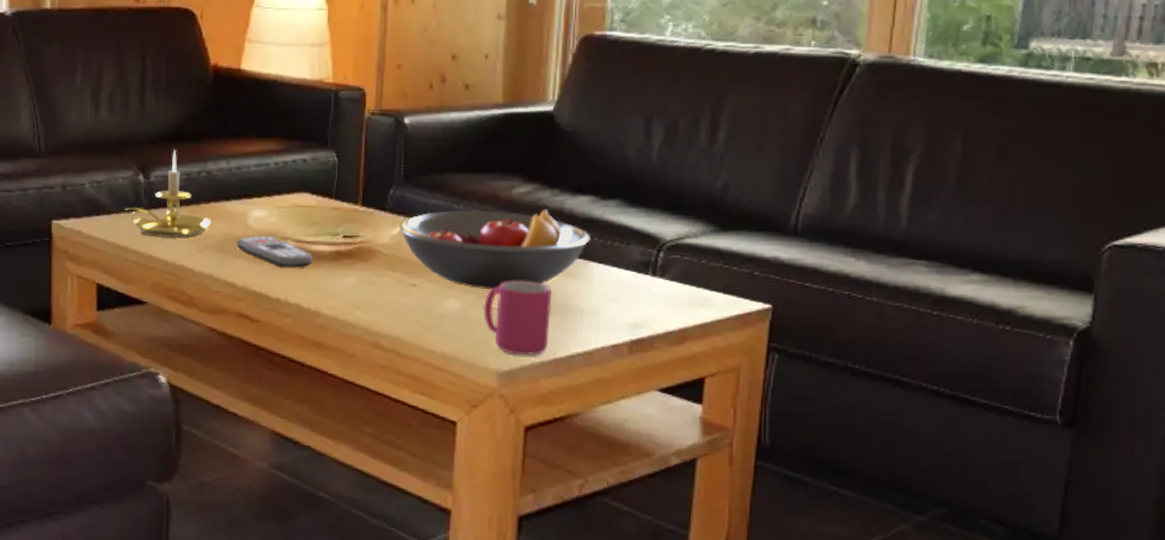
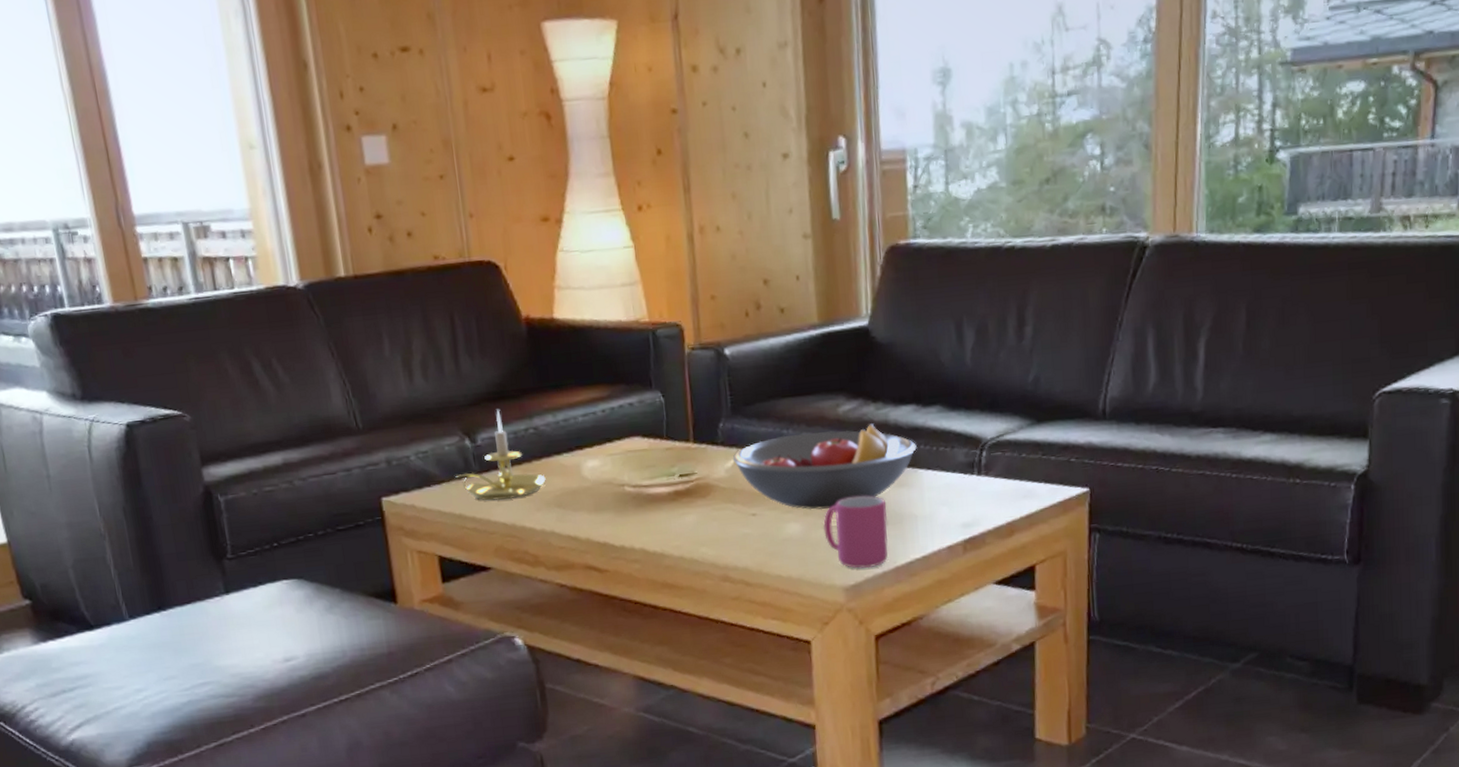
remote control: present [236,236,314,268] -> none [573,484,653,515]

